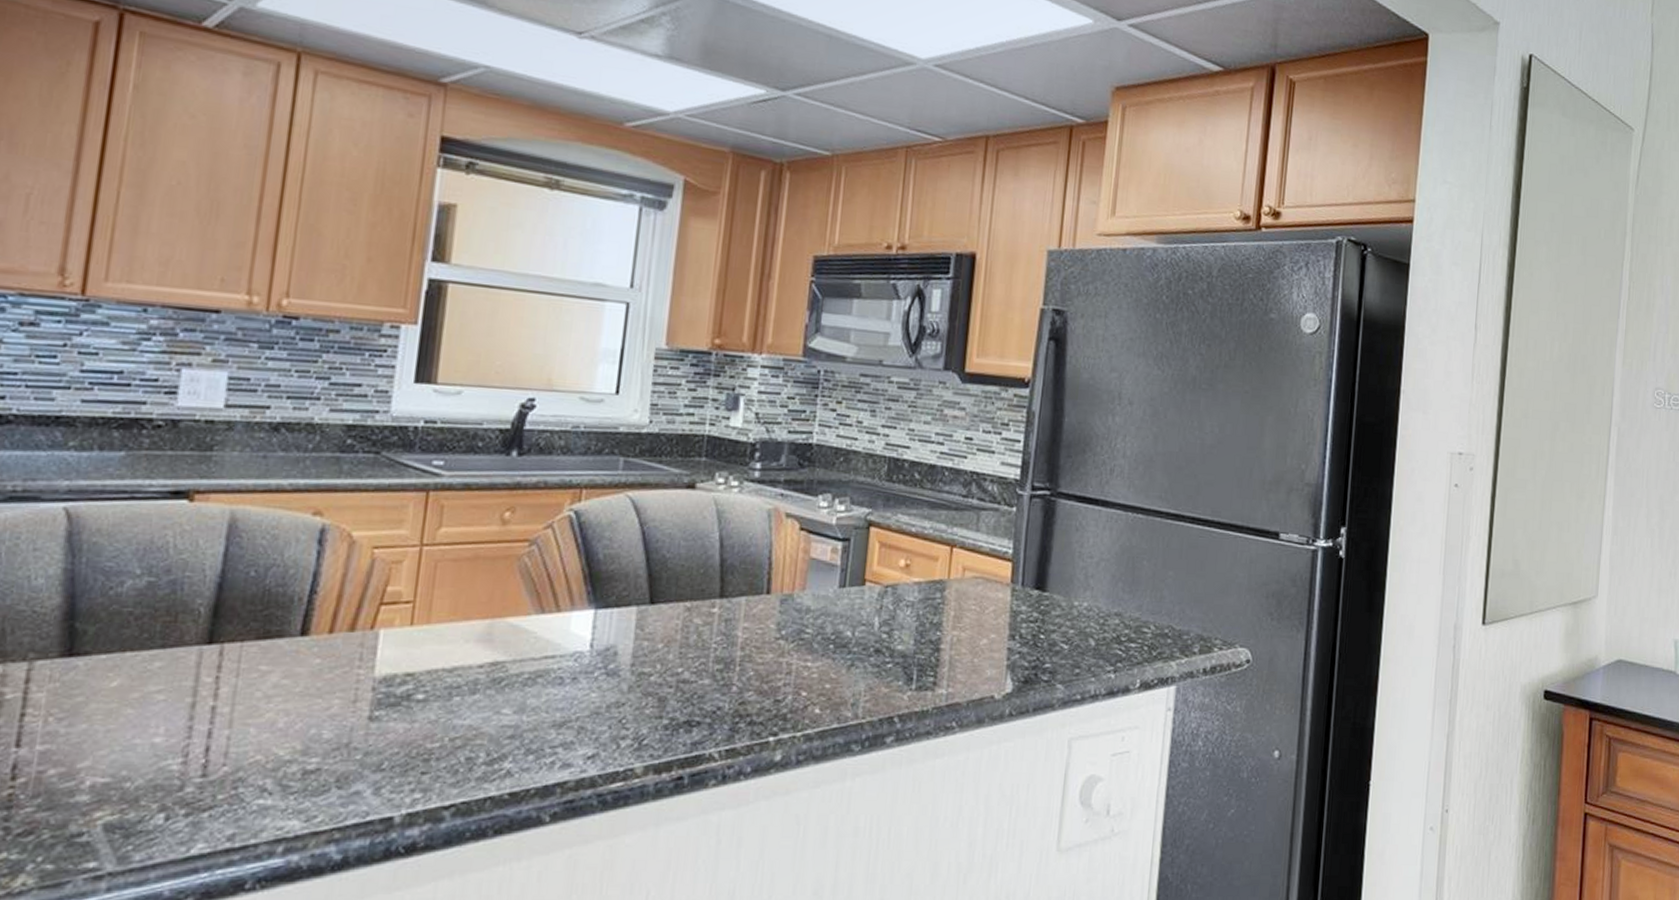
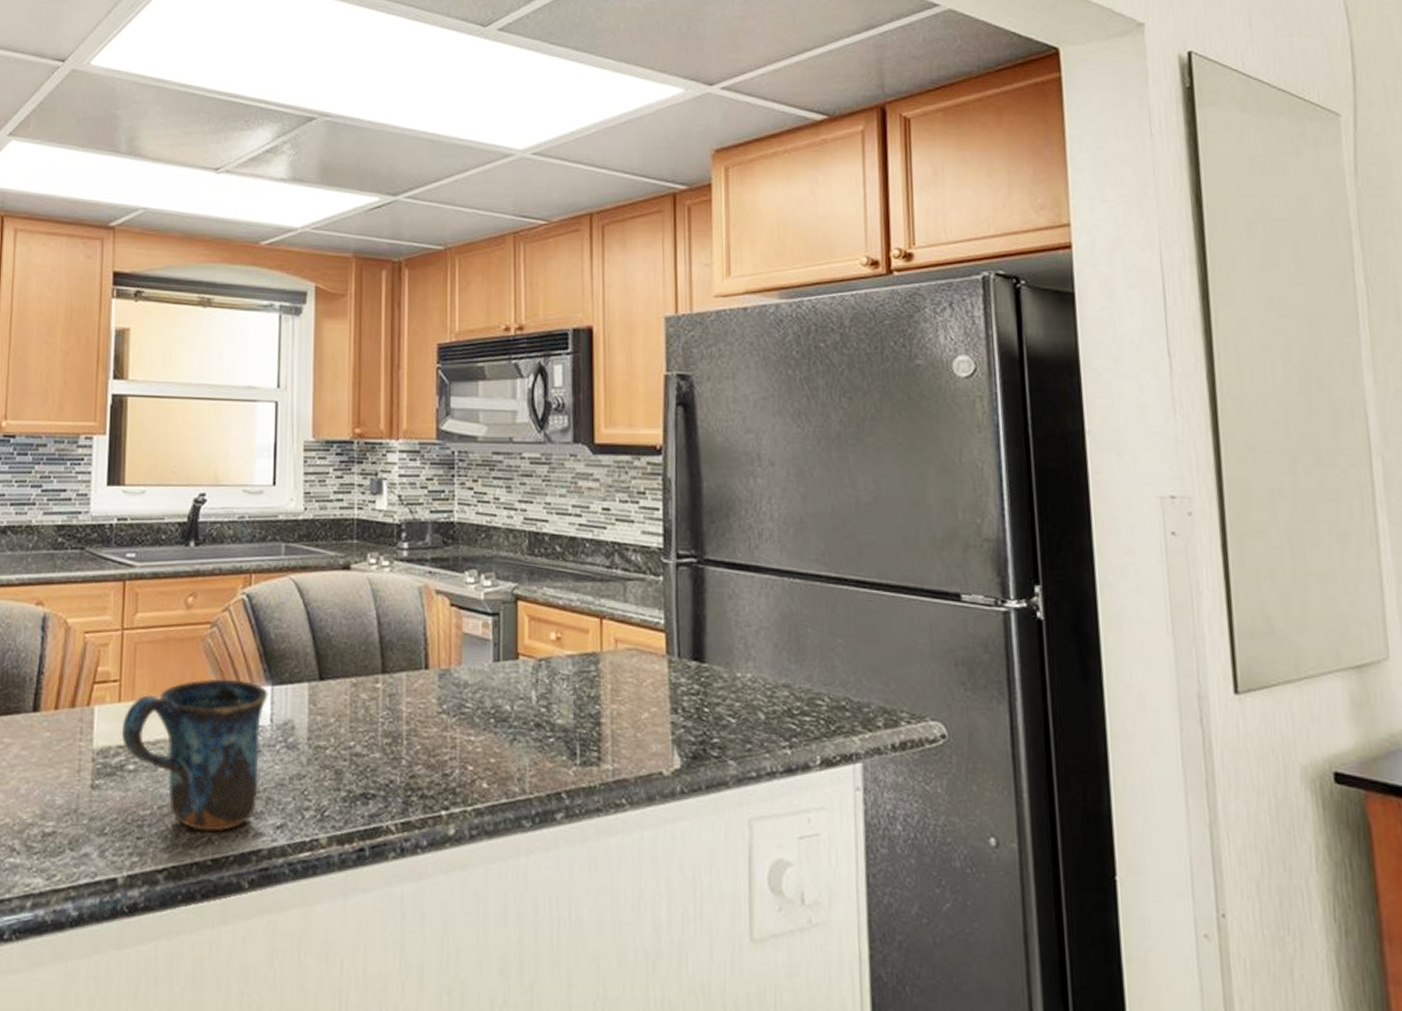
mug: none [411,601,591,764] -> present [121,679,268,832]

